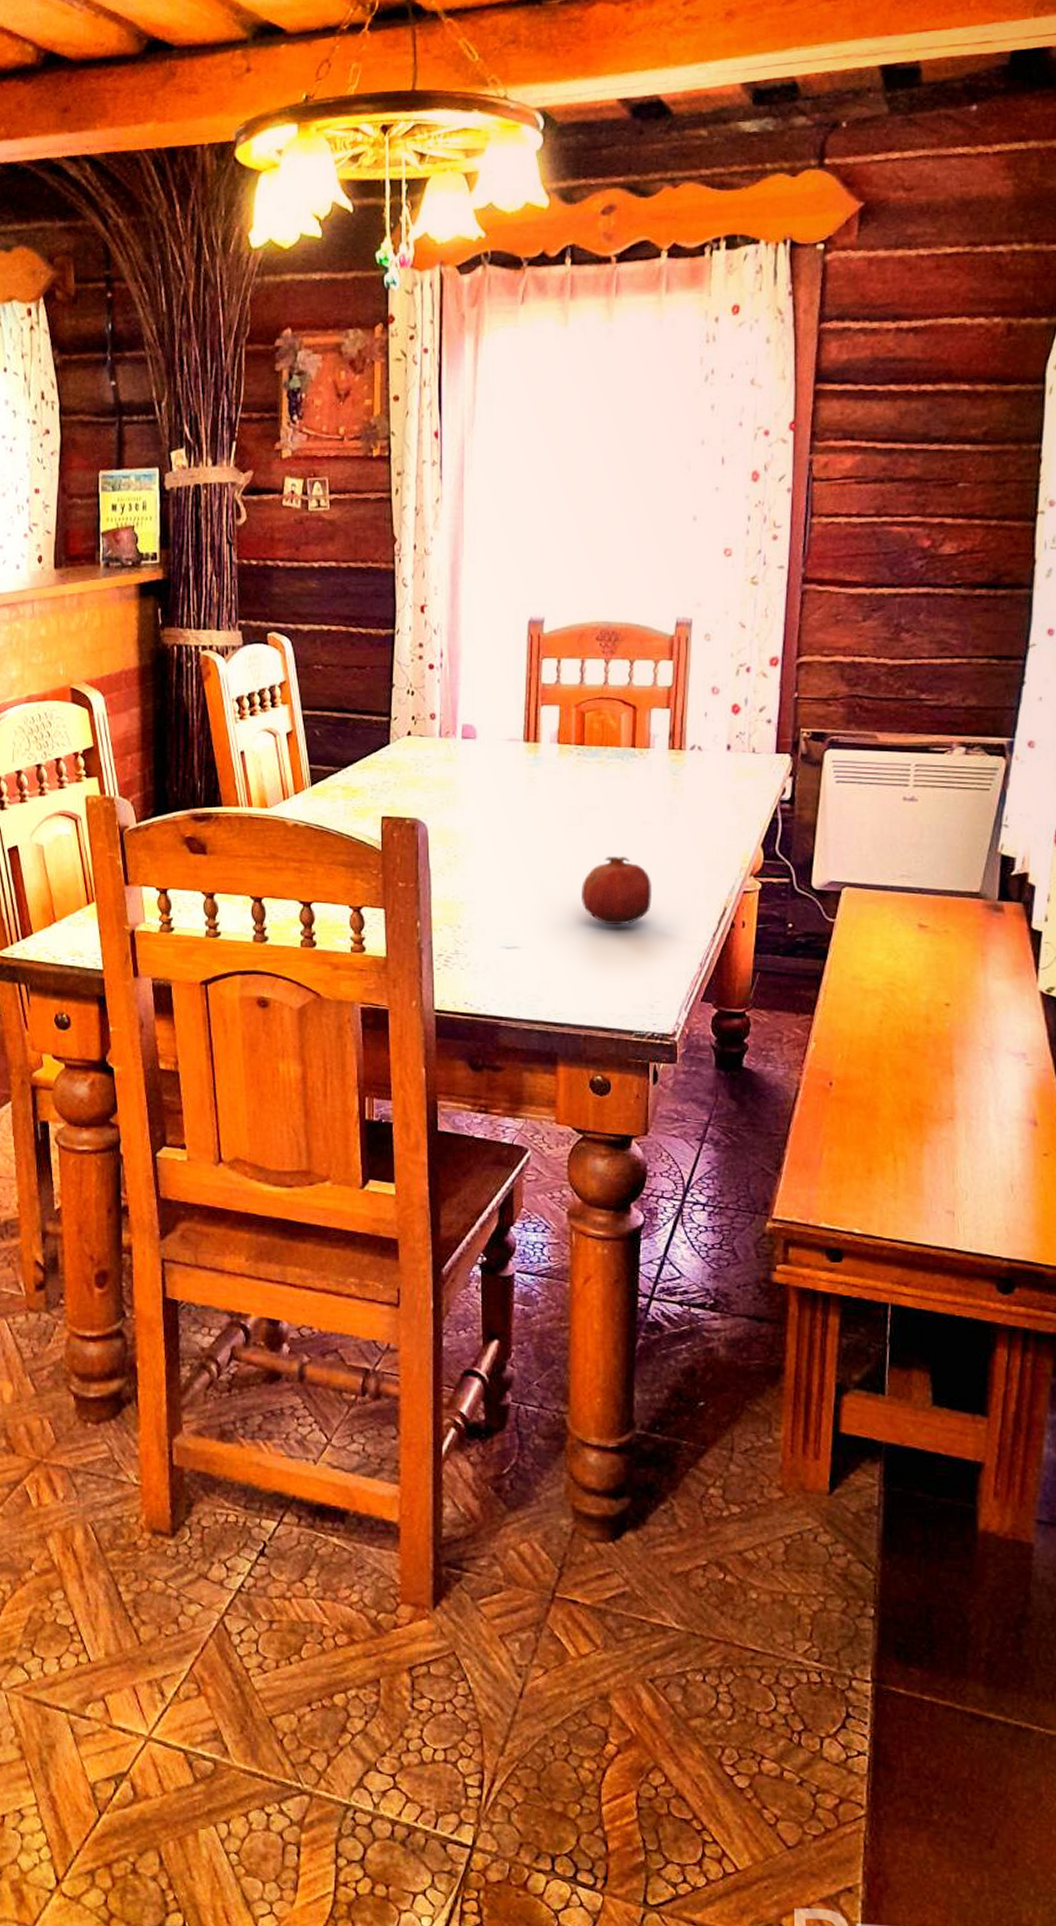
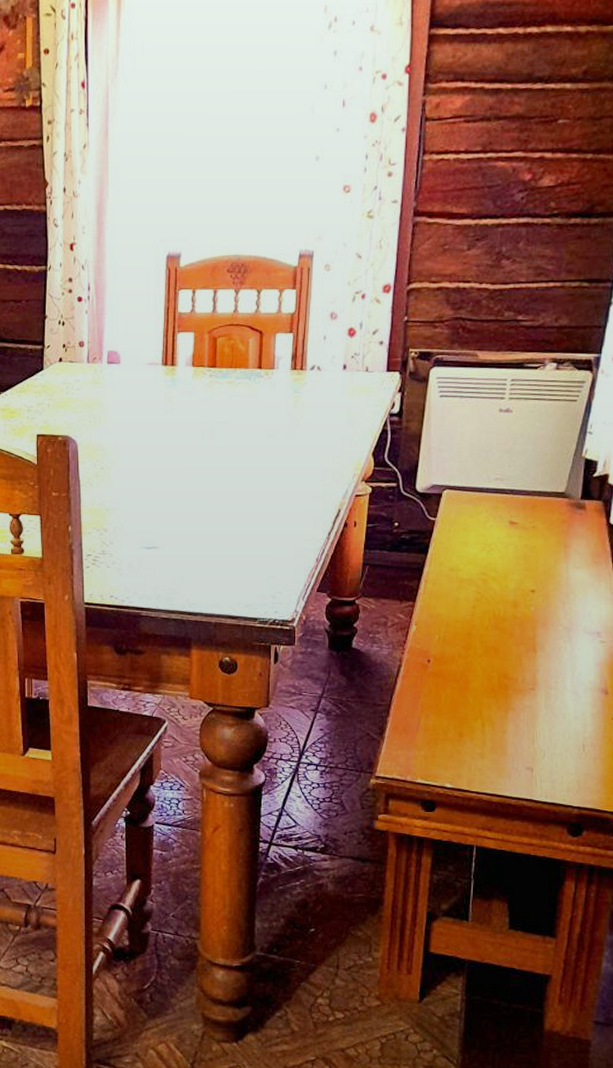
fruit: present [581,856,653,926] -> none [213,465,276,527]

